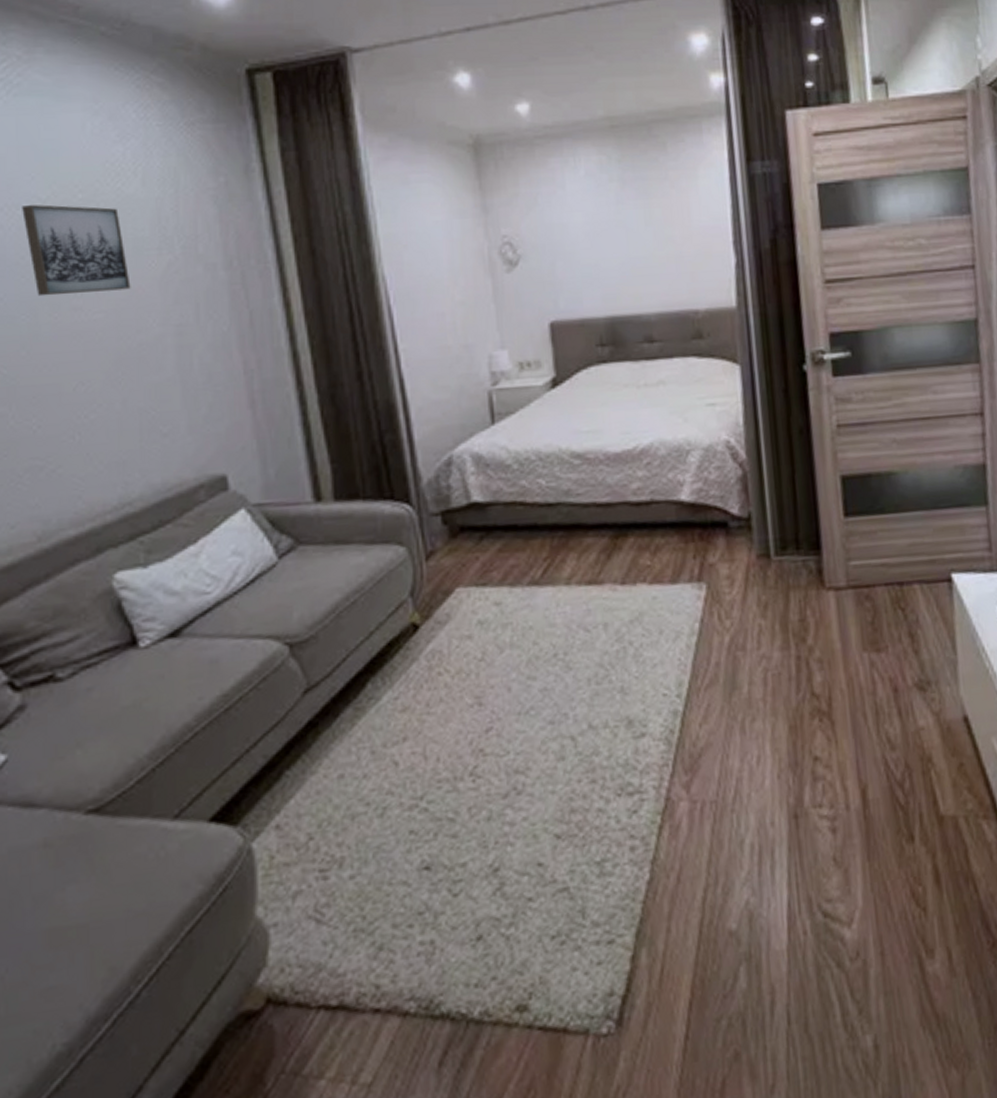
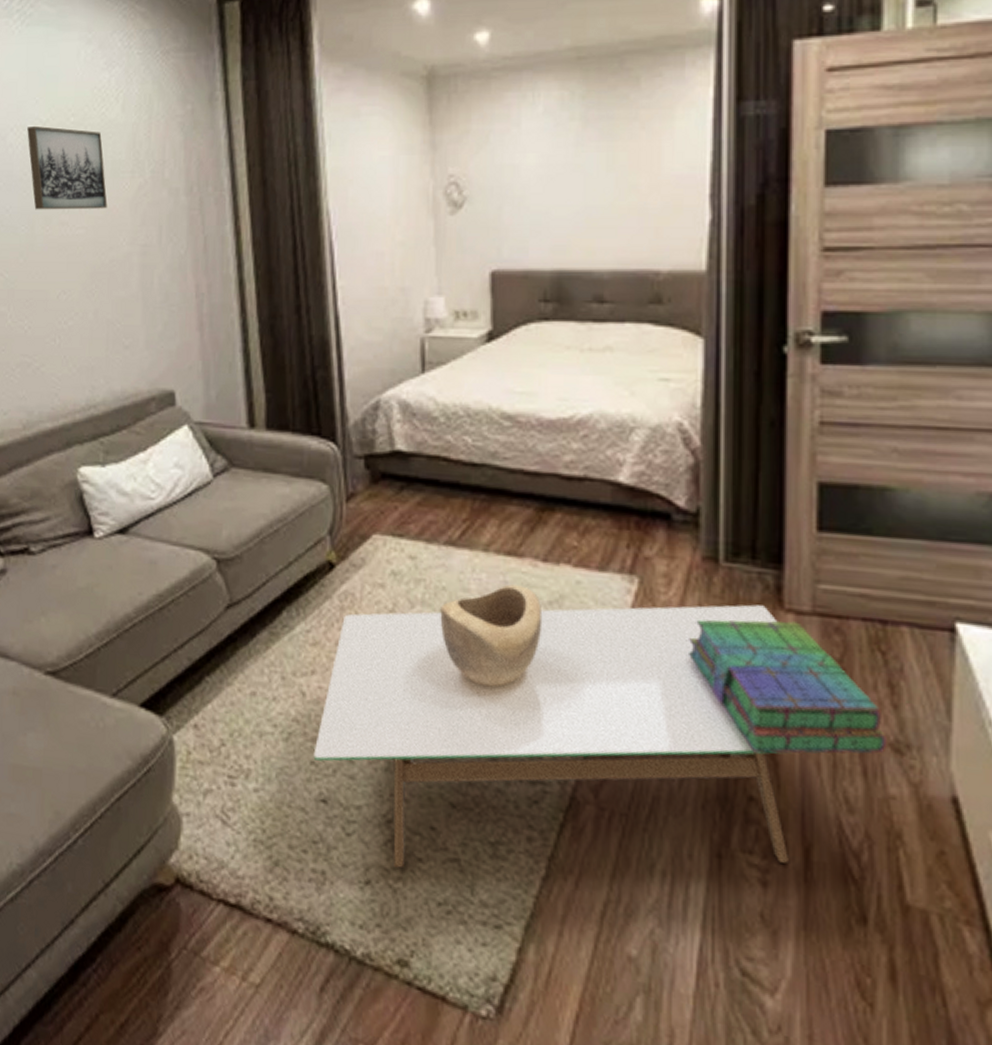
coffee table: none [412,588,851,915] -> present [313,604,789,868]
decorative bowl: none [529,610,626,714] -> present [440,584,543,688]
stack of books: none [753,597,914,718] -> present [687,619,887,755]

